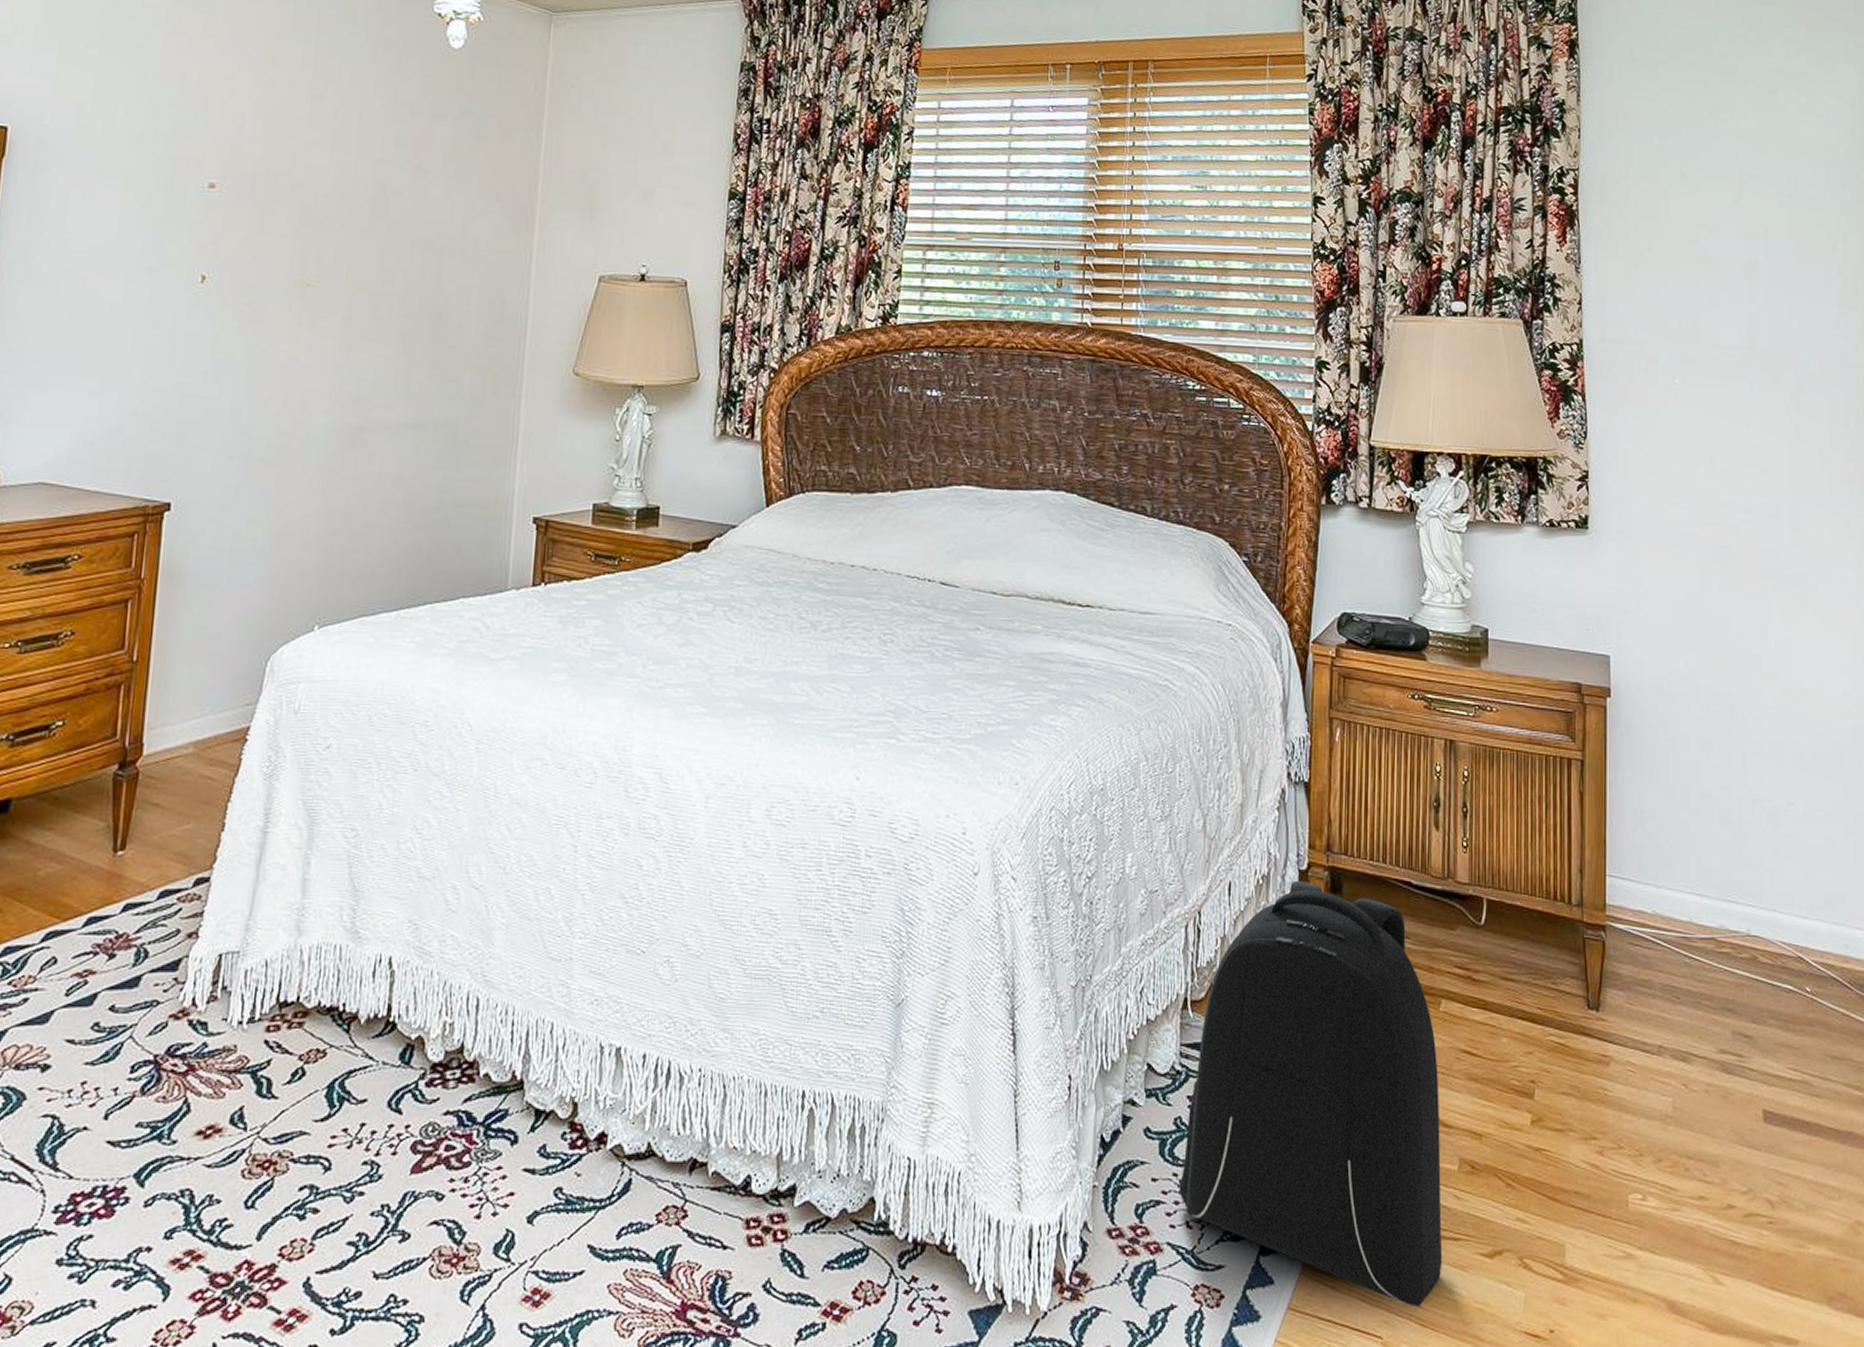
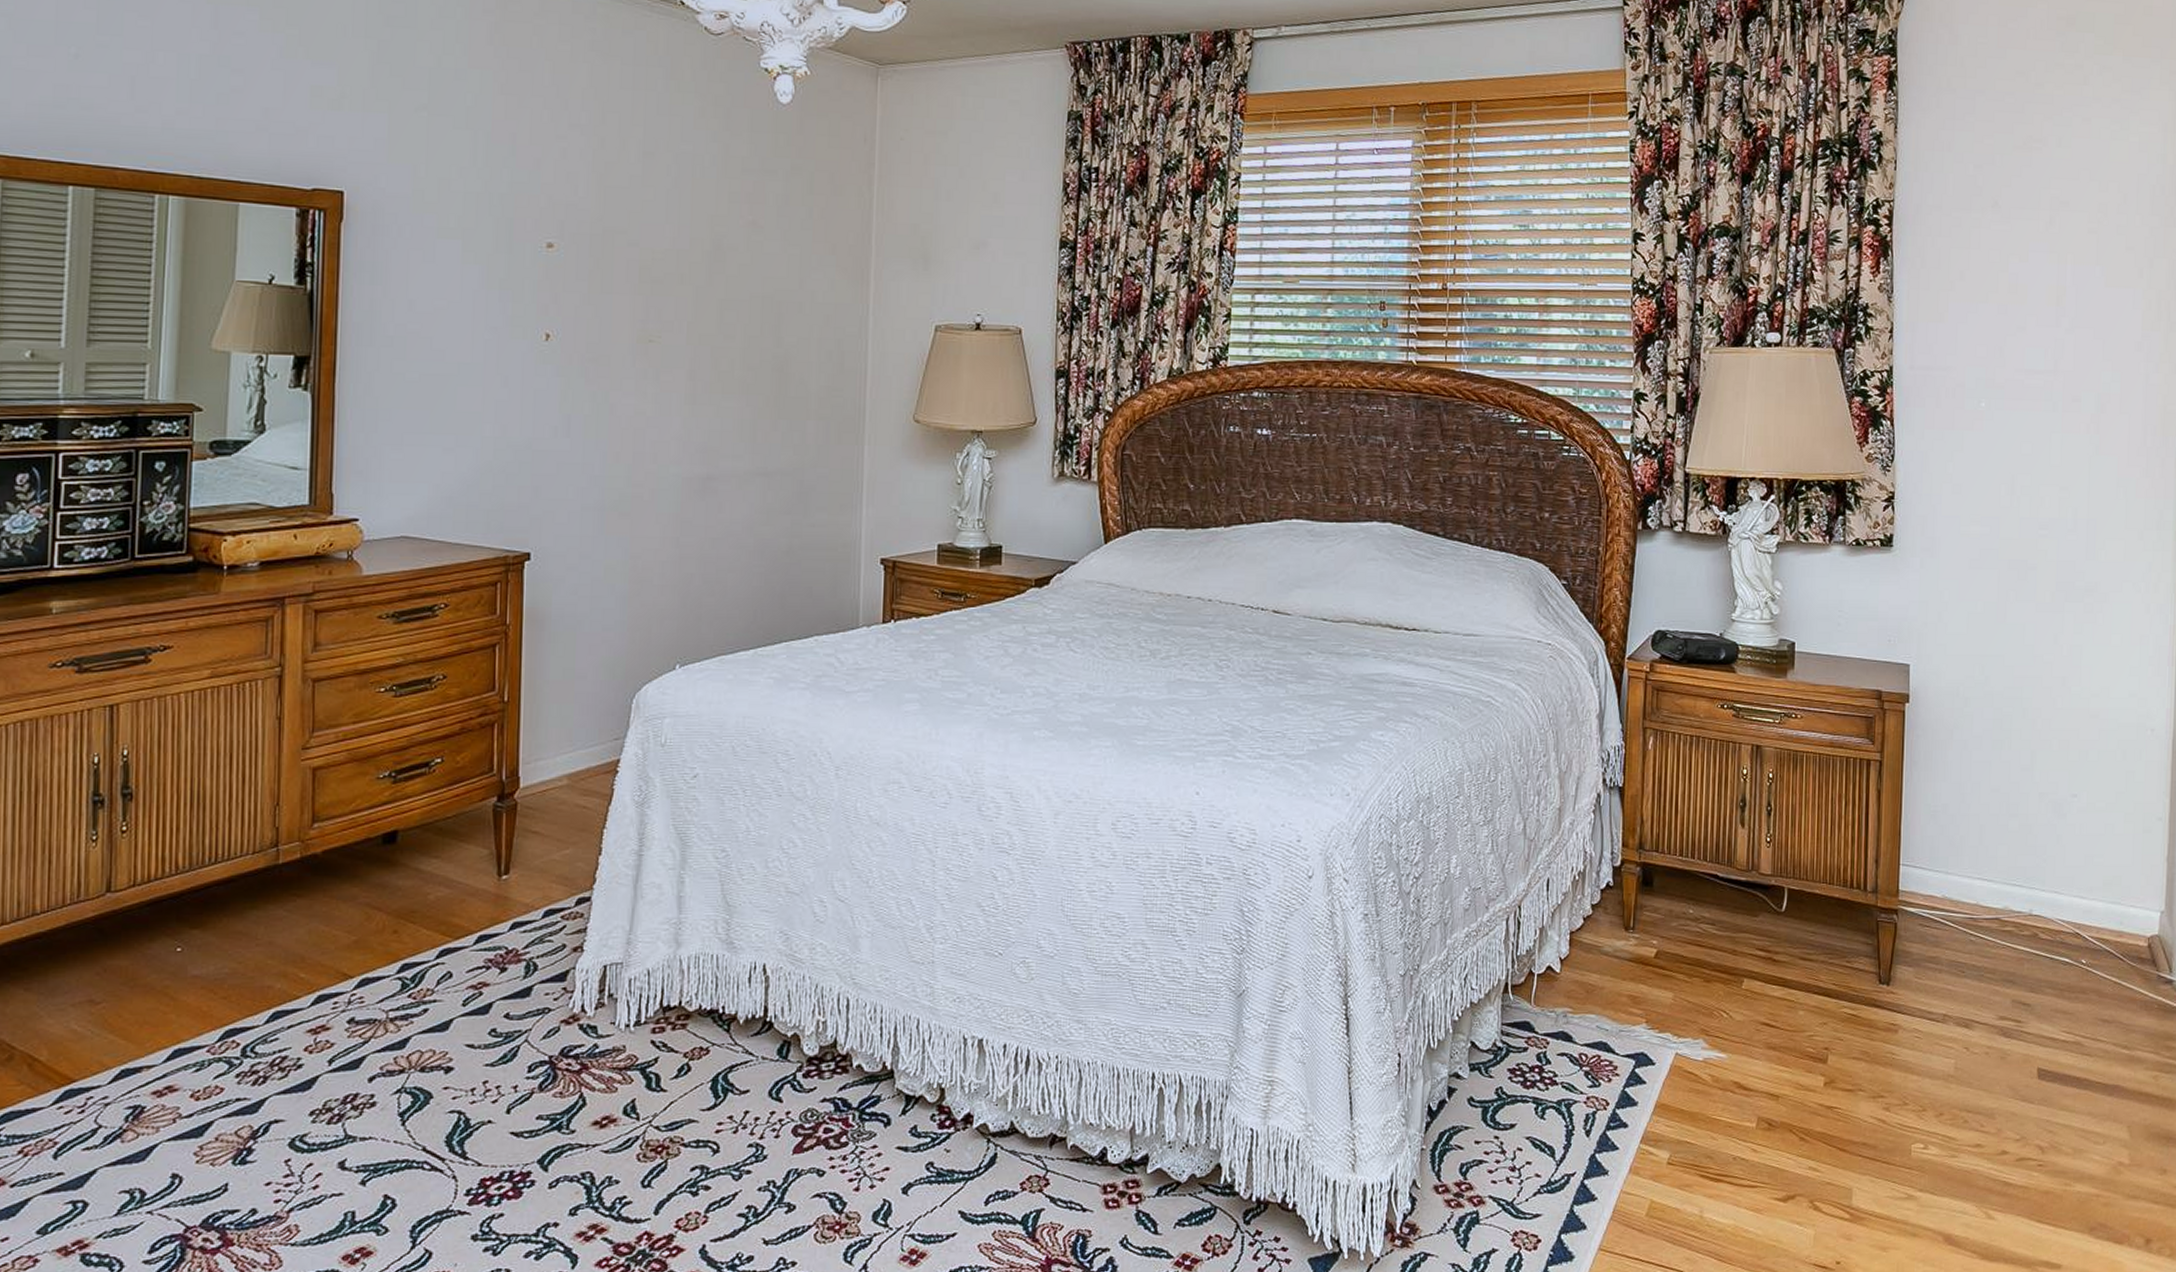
backpack: present [1179,880,1443,1307] -> none [1500,876,1741,1245]

